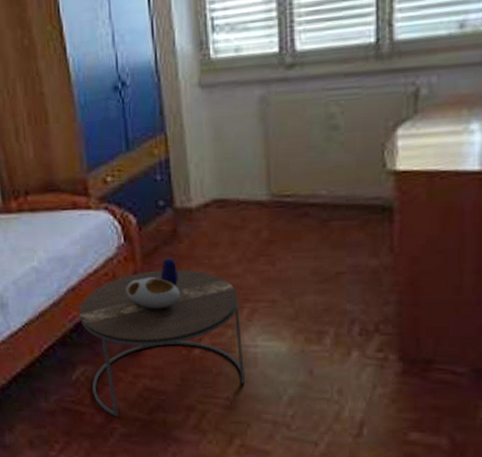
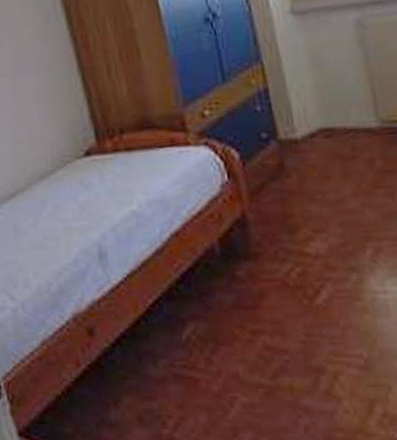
side table: present [79,258,246,417] -> none [185,194,379,384]

